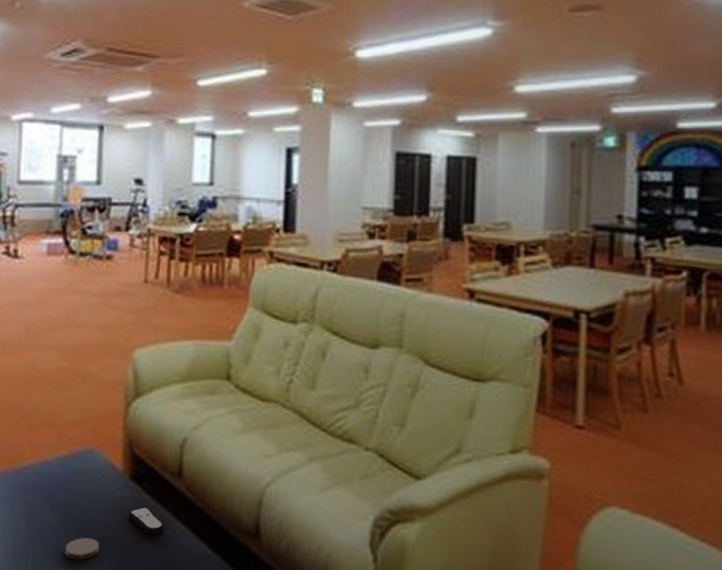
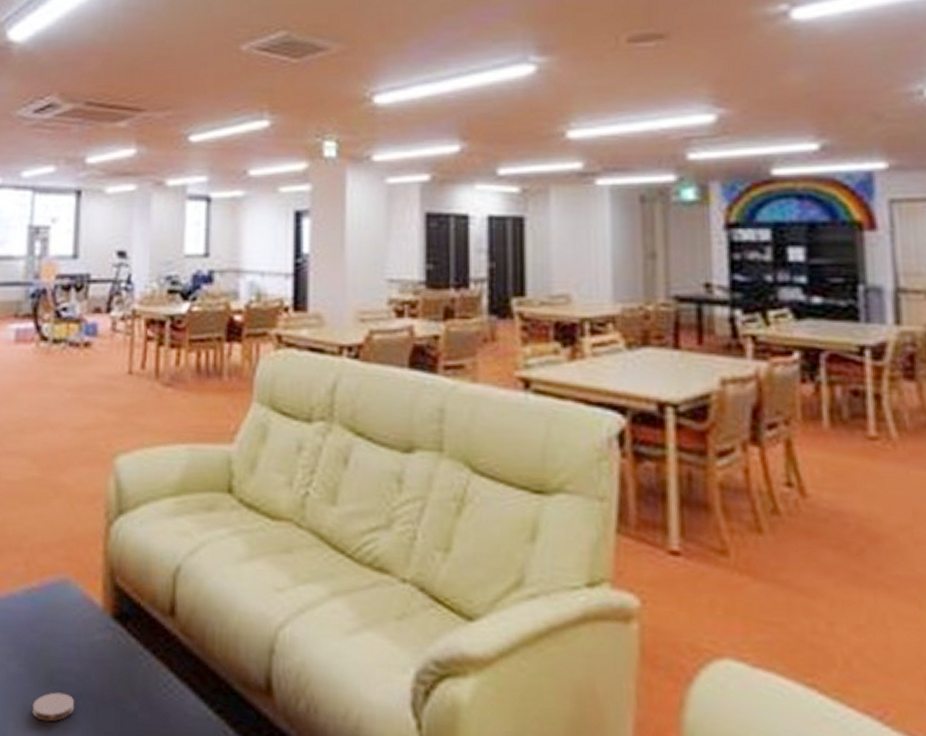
remote control: present [128,507,165,535] -> none [110,654,154,691]

